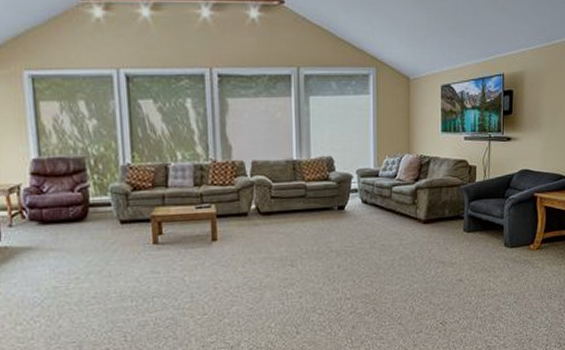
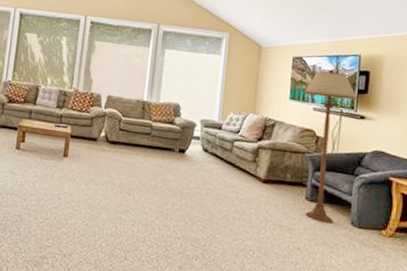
floor lamp: none [453,93,504,250] -> present [303,69,358,224]

